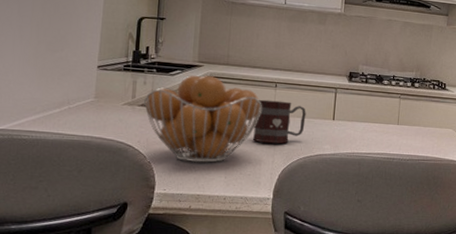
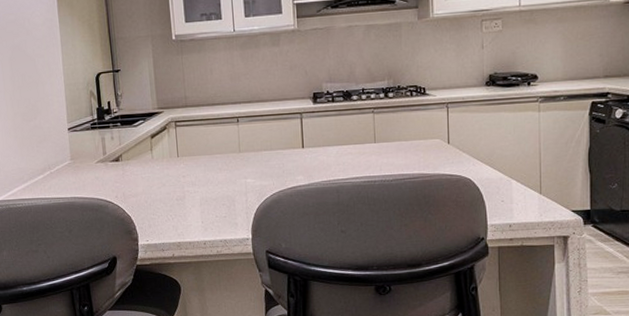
fruit basket: present [143,75,263,163] -> none [114,121,228,211]
mug: present [252,99,306,144] -> none [222,135,274,182]

